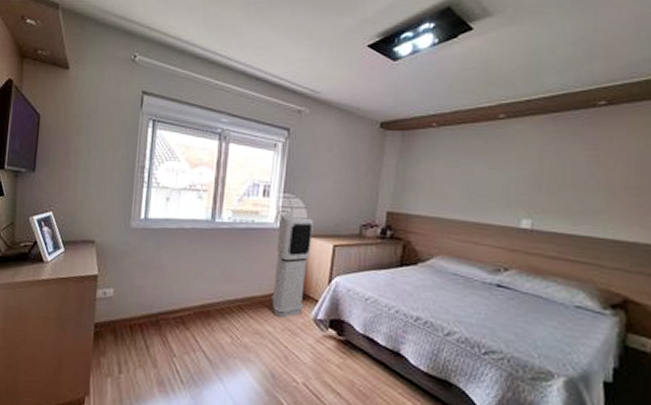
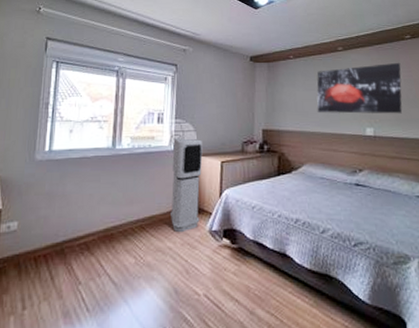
wall art: none [459,137,585,204] -> present [317,62,403,114]

